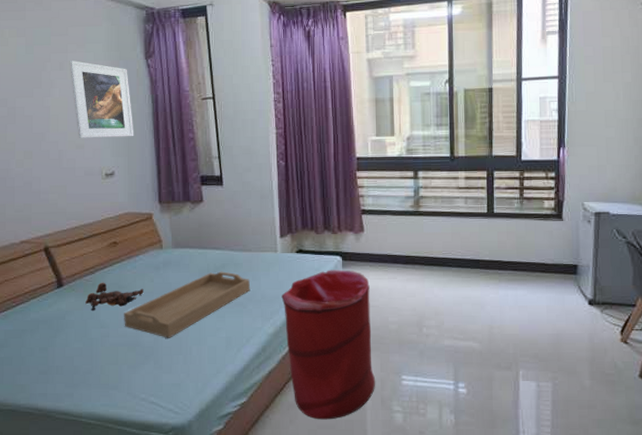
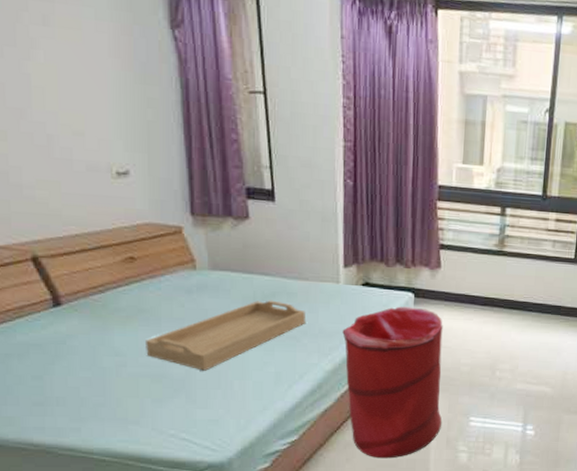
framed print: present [69,61,134,138] -> none [57,14,156,129]
teddy bear: present [85,282,144,312] -> none [93,303,172,337]

